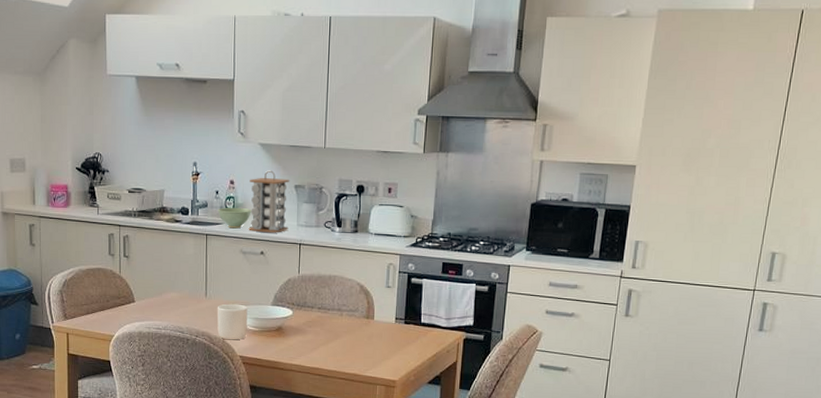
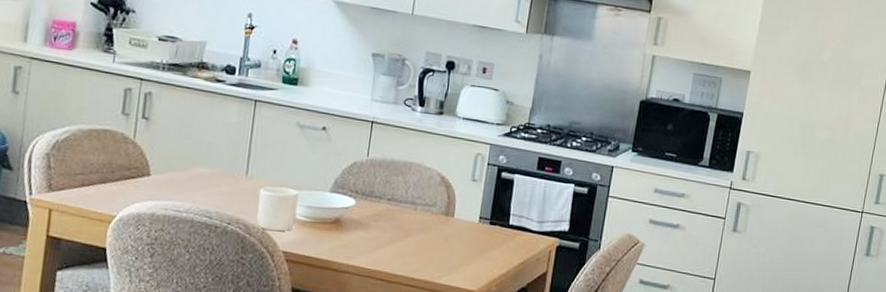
bowl: present [218,207,252,229] -> none [273,70,317,97]
spice rack: present [248,170,290,233] -> none [310,32,367,107]

